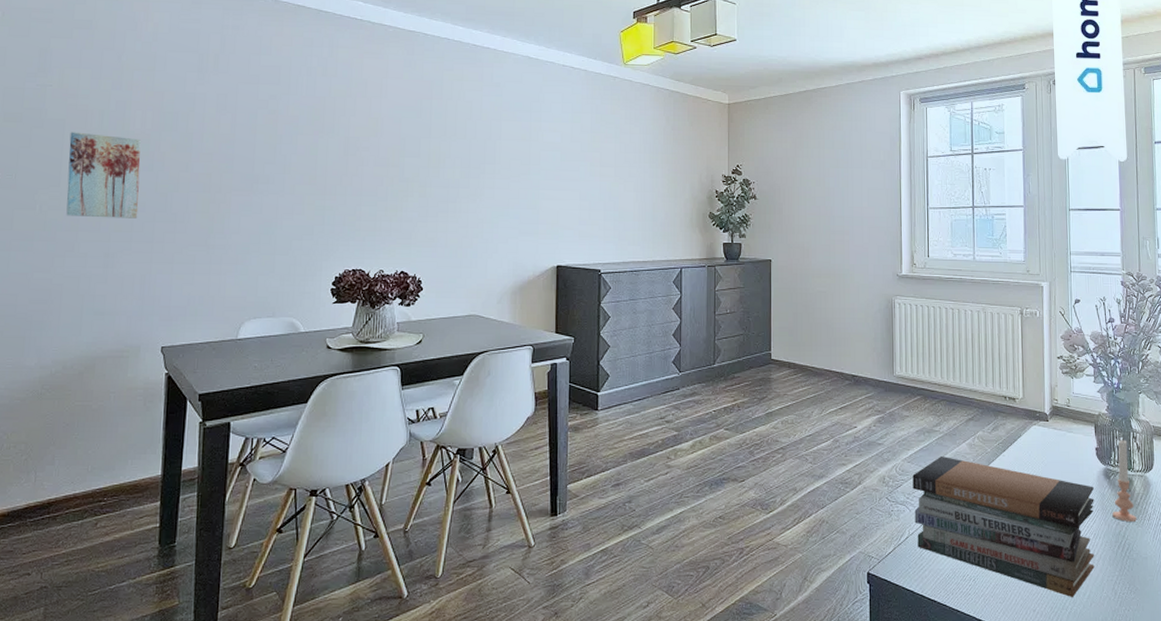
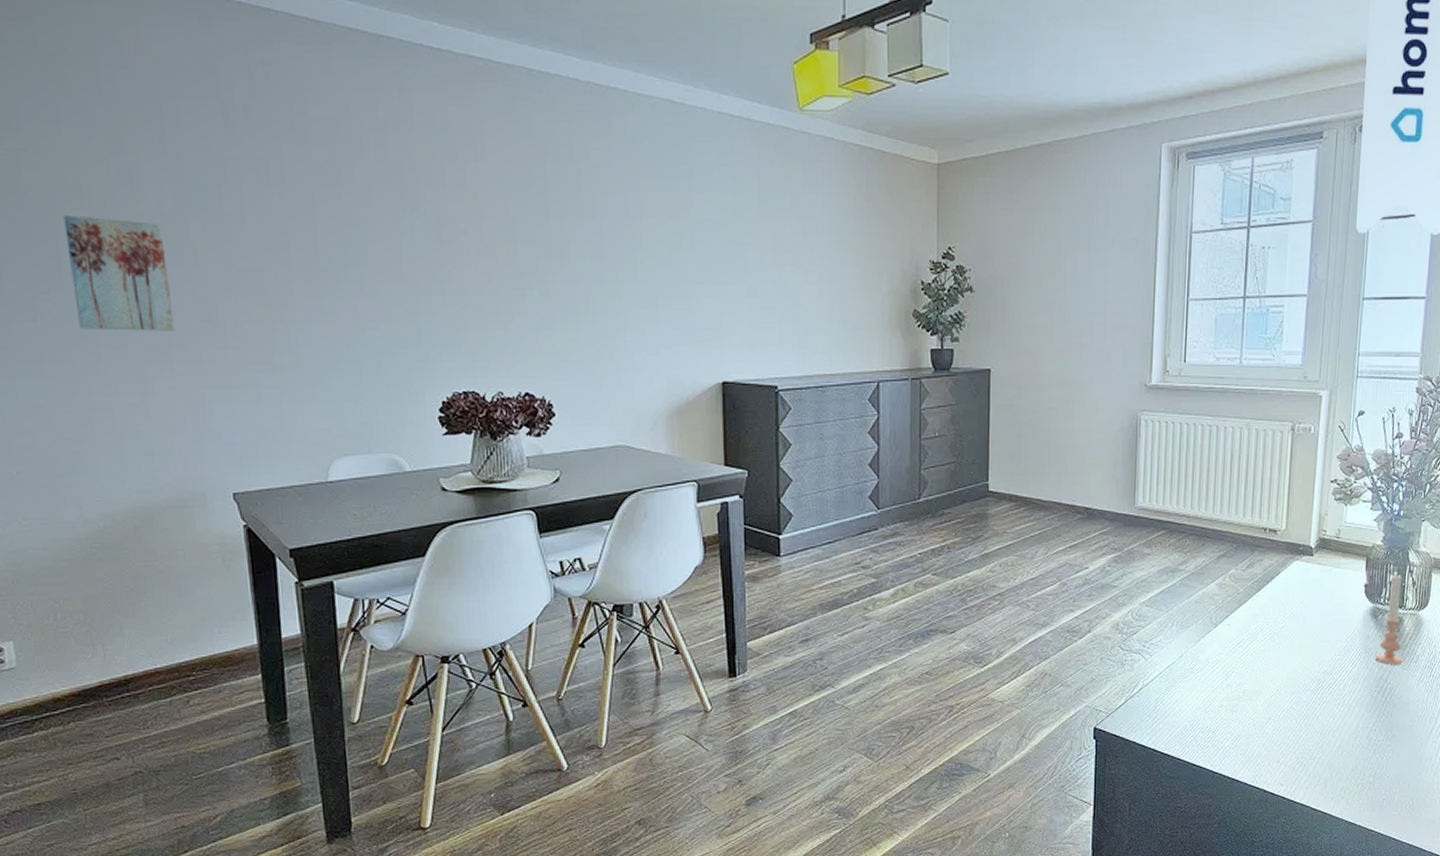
book stack: present [912,457,1095,597] -> none [1150,599,1358,746]

